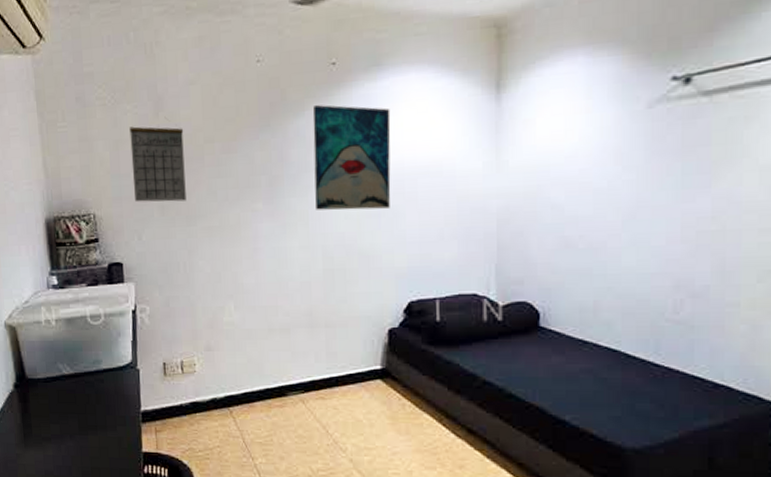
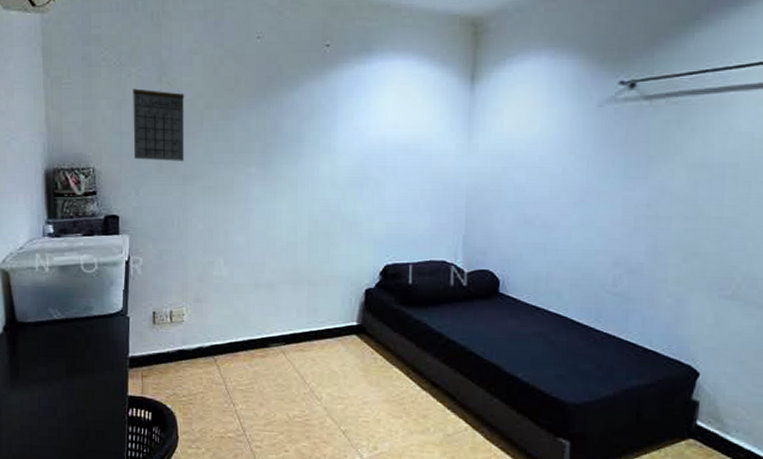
wall art: present [312,105,391,210] -> none [305,82,377,180]

